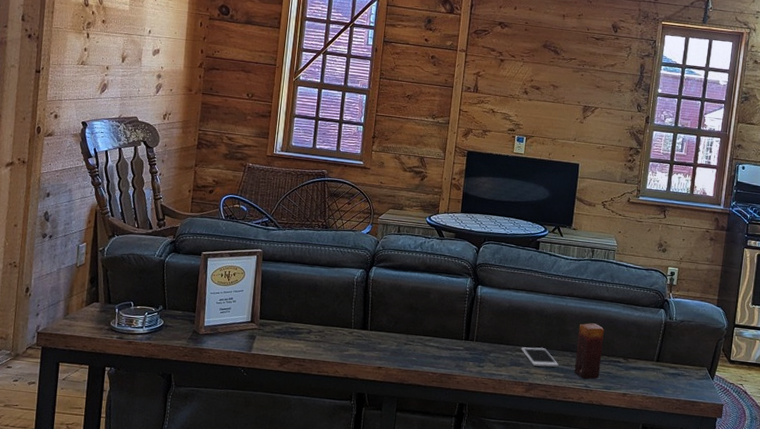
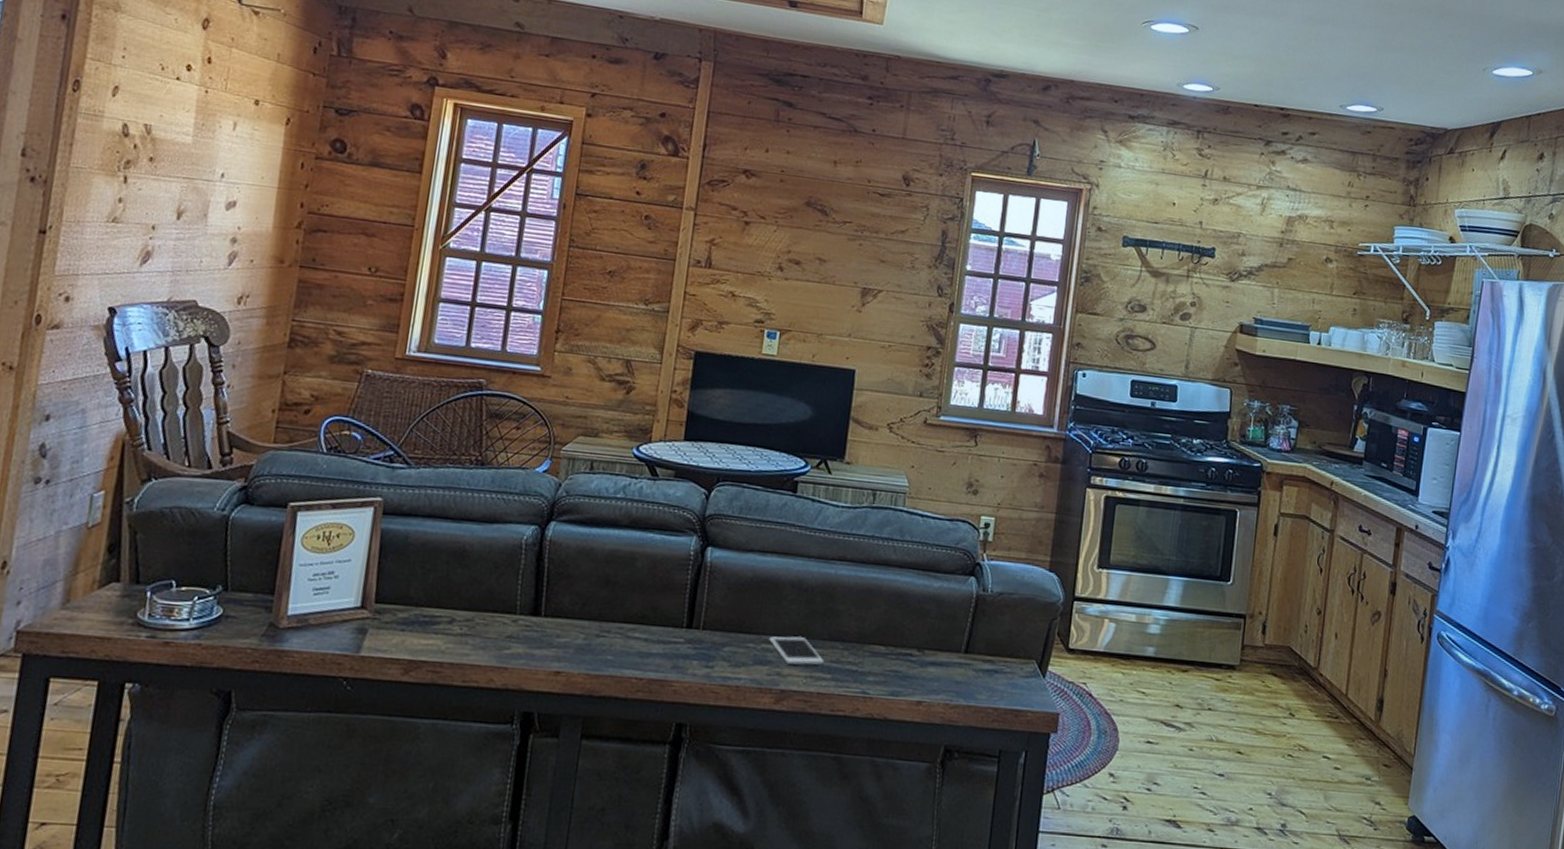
candle: present [574,323,604,380] -> none [846,599,890,682]

